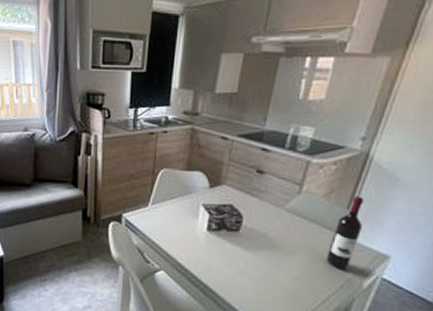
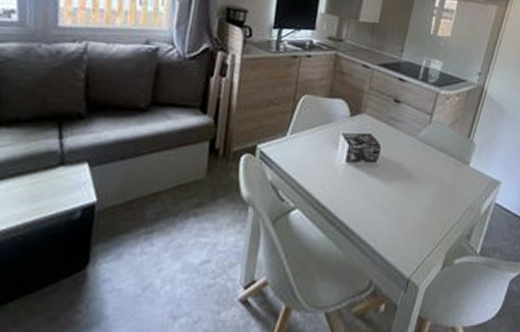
wine bottle: present [326,196,365,269] -> none [451,126,481,196]

